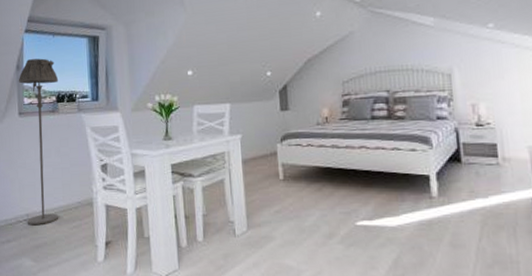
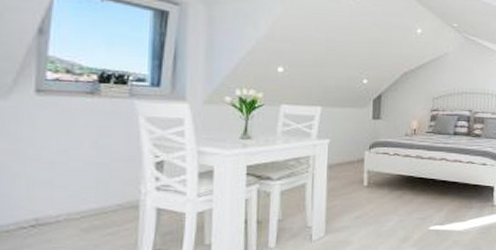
floor lamp: present [18,58,59,226] -> none [35,23,105,233]

